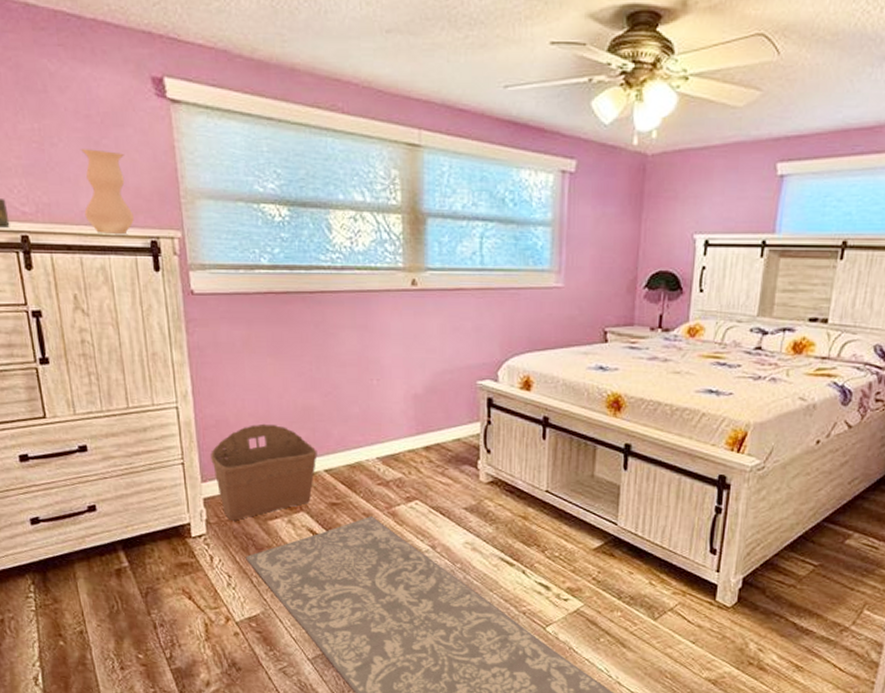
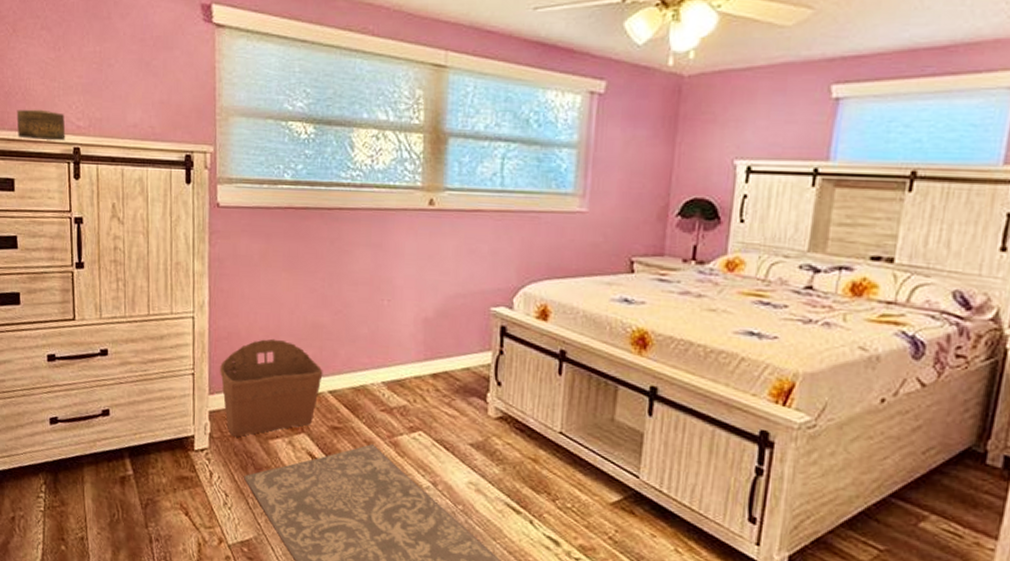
vase: present [80,149,134,235] -> none [130,69,173,149]

